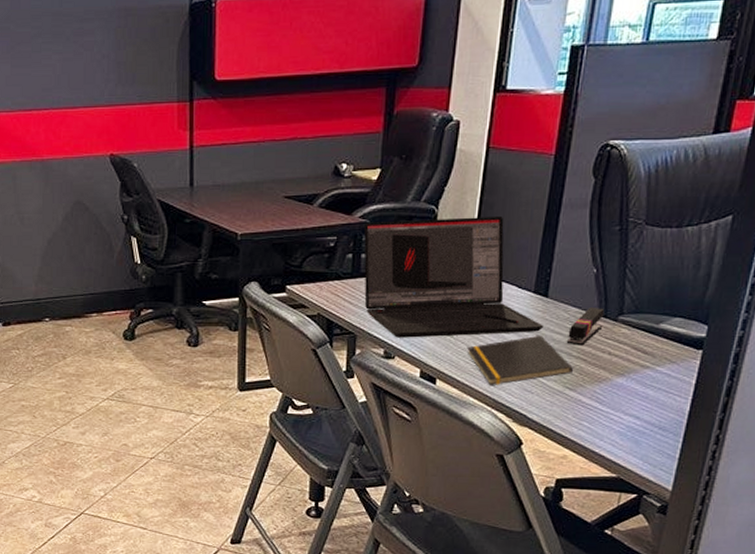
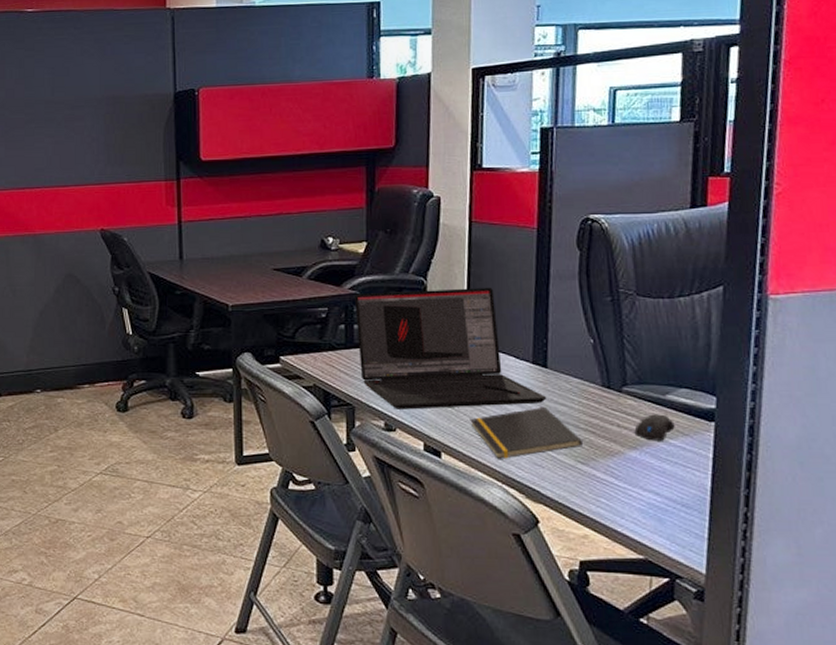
stapler: present [566,308,605,346] -> none [572,378,608,418]
computer mouse: none [624,342,664,368] -> present [634,414,675,441]

